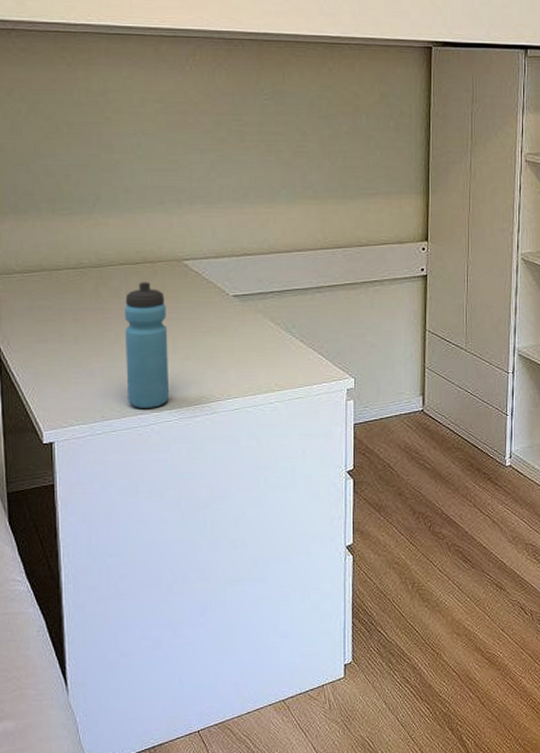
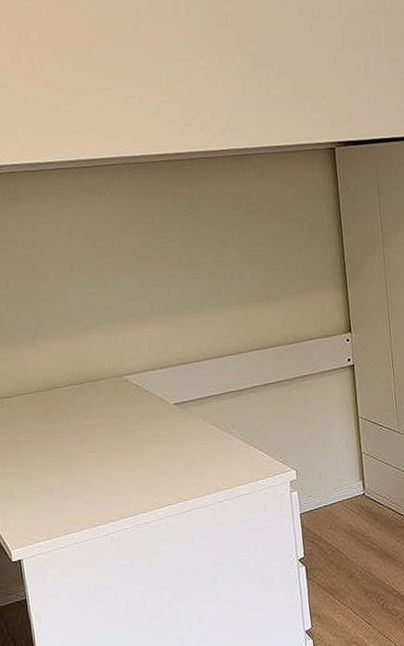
water bottle: present [124,282,170,408] -> none [74,400,125,520]

